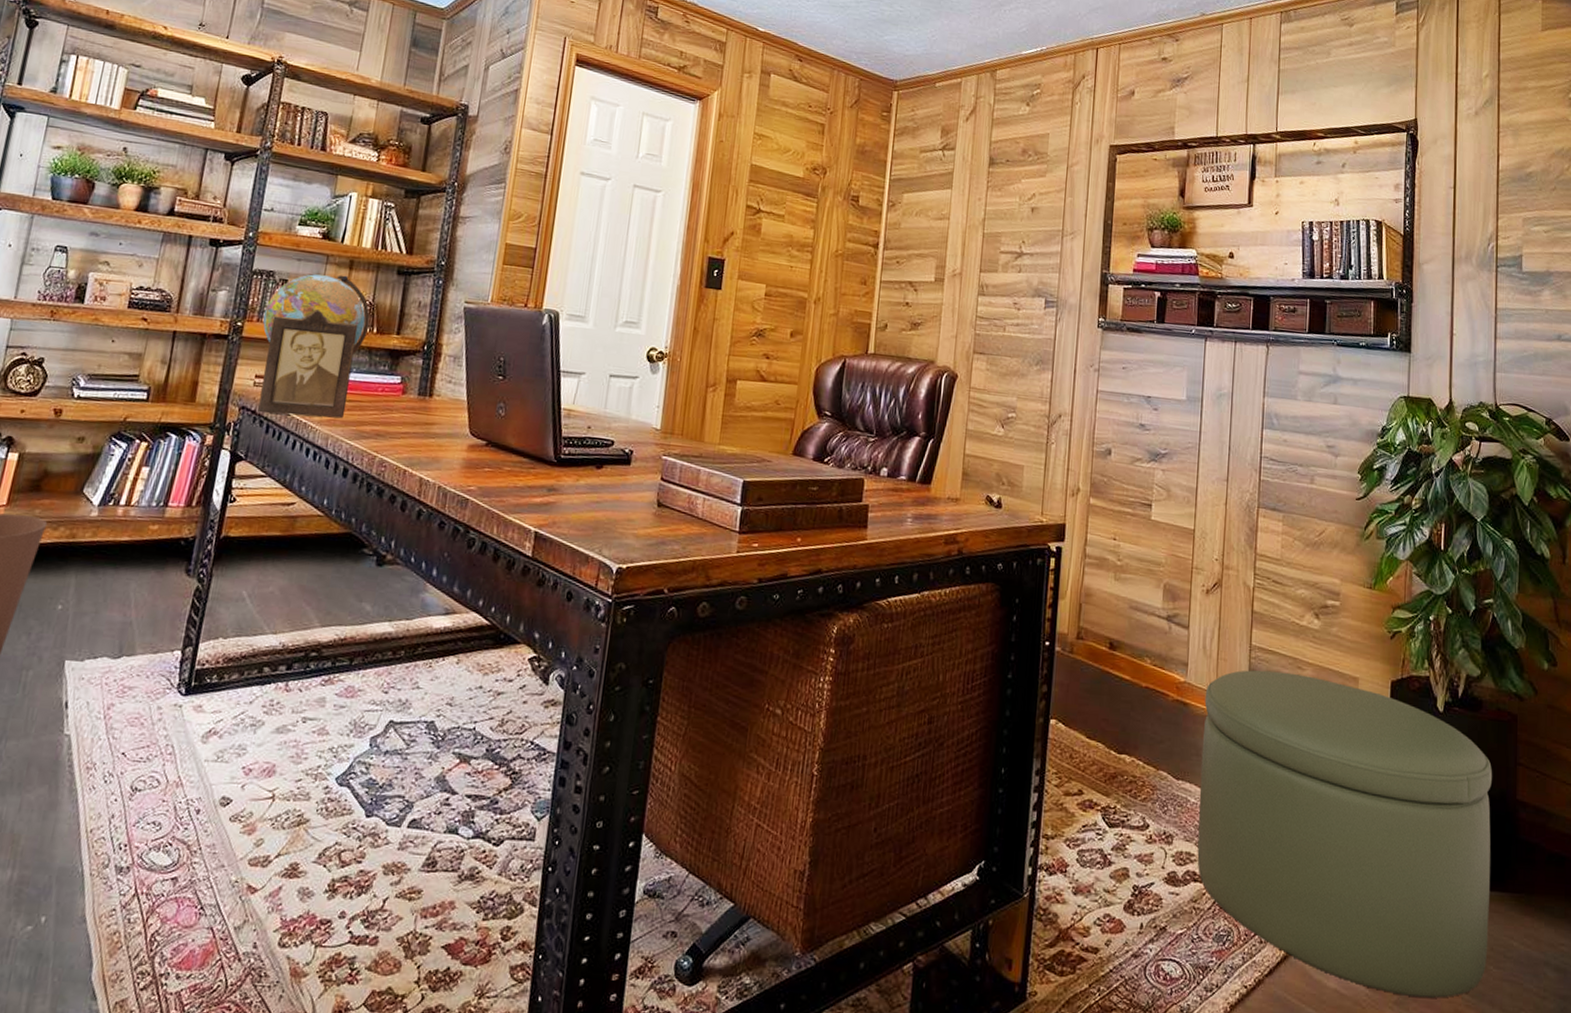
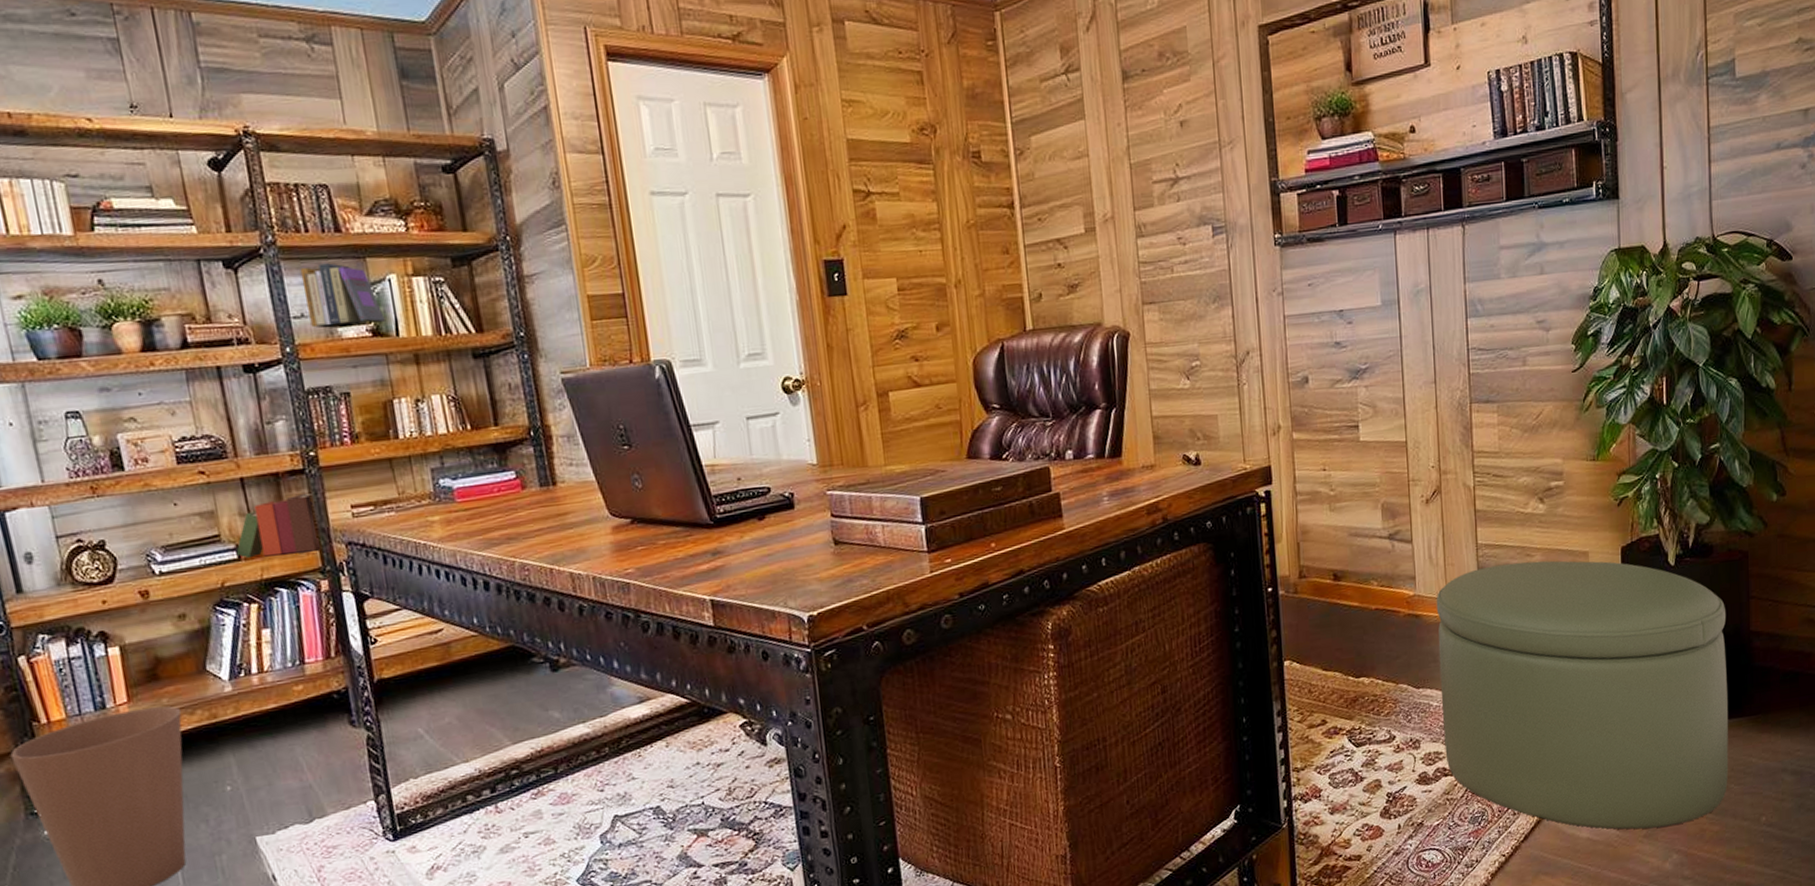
books: none [146,355,230,408] -> present [236,493,333,559]
photo frame: present [257,309,359,419] -> none [347,418,466,545]
globe: present [263,274,371,355] -> none [335,372,462,466]
books: none [276,172,337,230] -> present [300,263,385,329]

